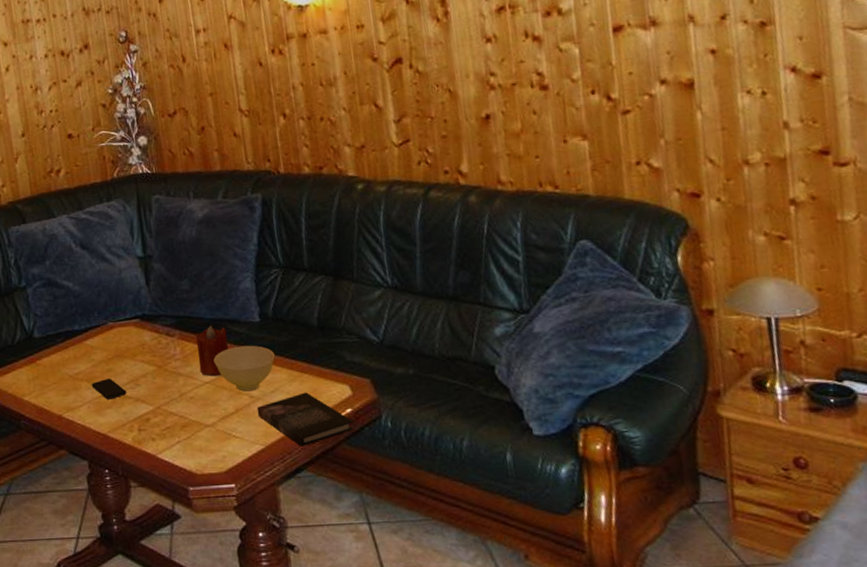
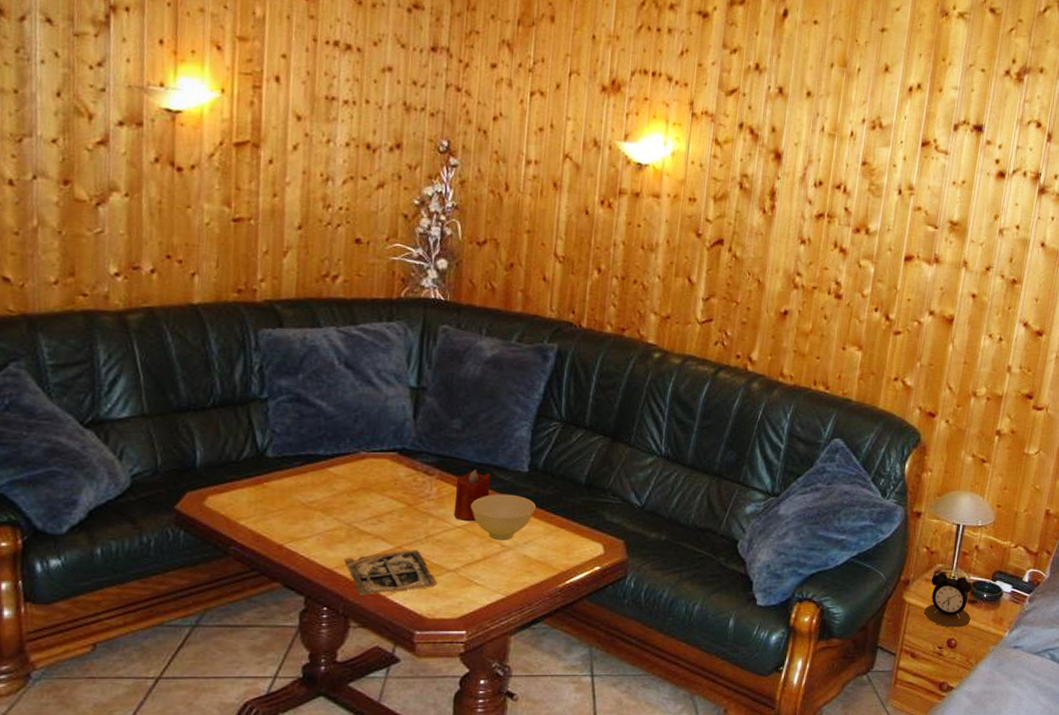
mobile phone: present [91,378,127,400] -> none [326,510,366,534]
magazine: none [114,409,200,456] -> present [344,550,438,595]
book: present [256,392,354,447] -> none [505,547,599,599]
alarm clock: none [749,373,819,444] -> present [924,569,973,628]

